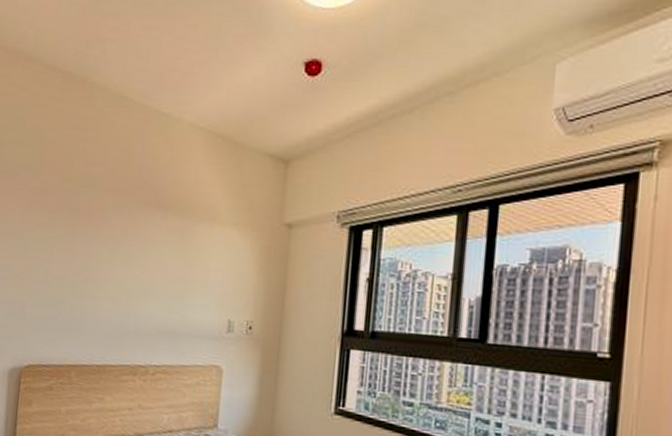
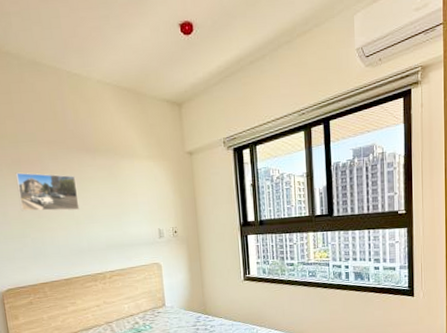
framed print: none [66,223,139,279] -> present [15,172,80,212]

